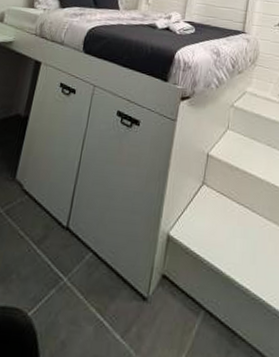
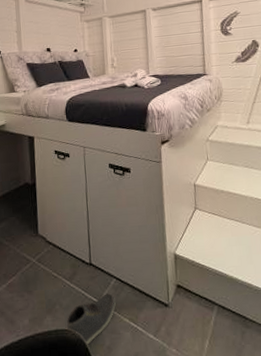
sneaker: none [18,270,86,336] -> present [67,293,116,346]

